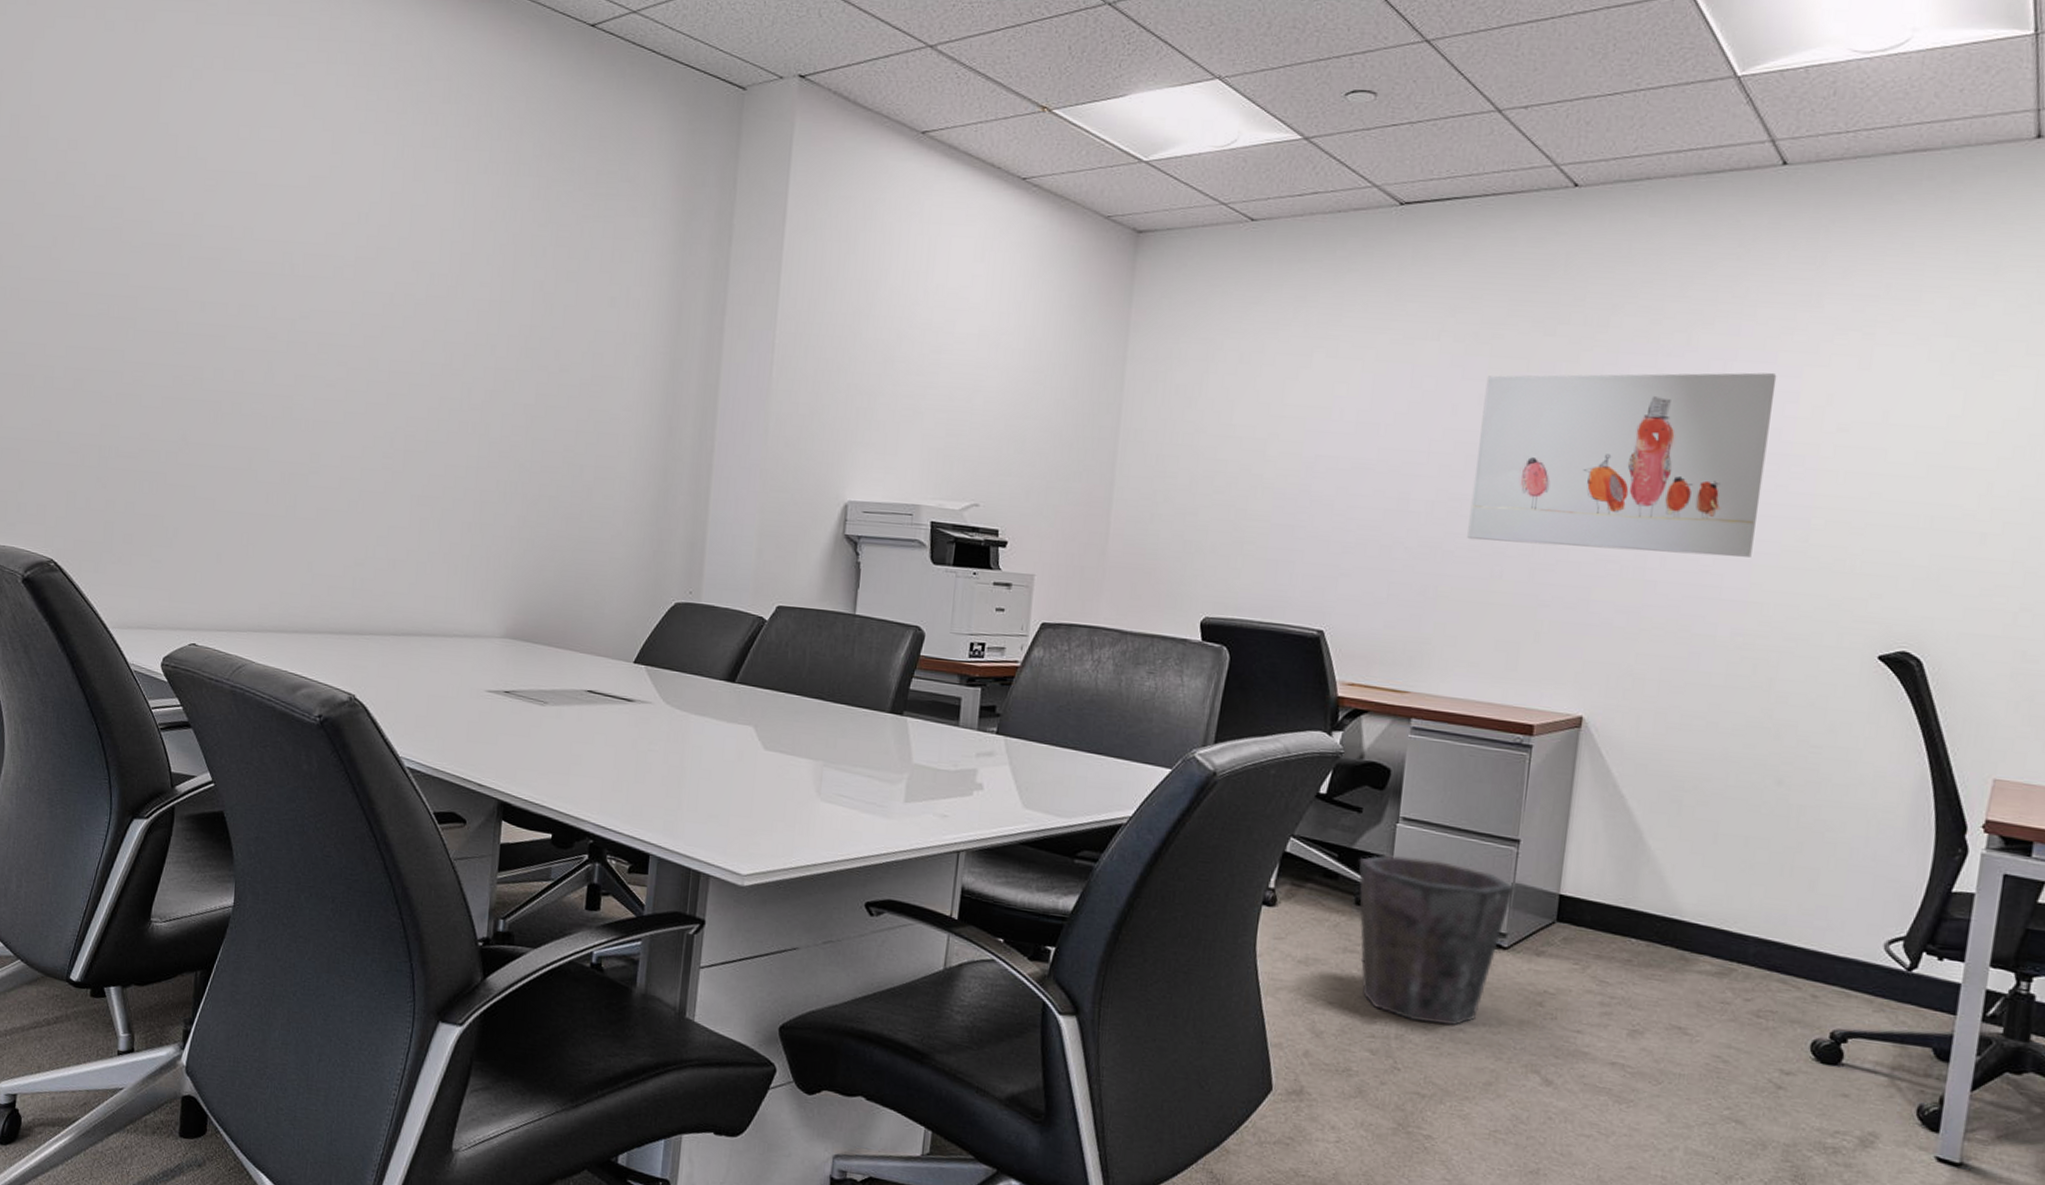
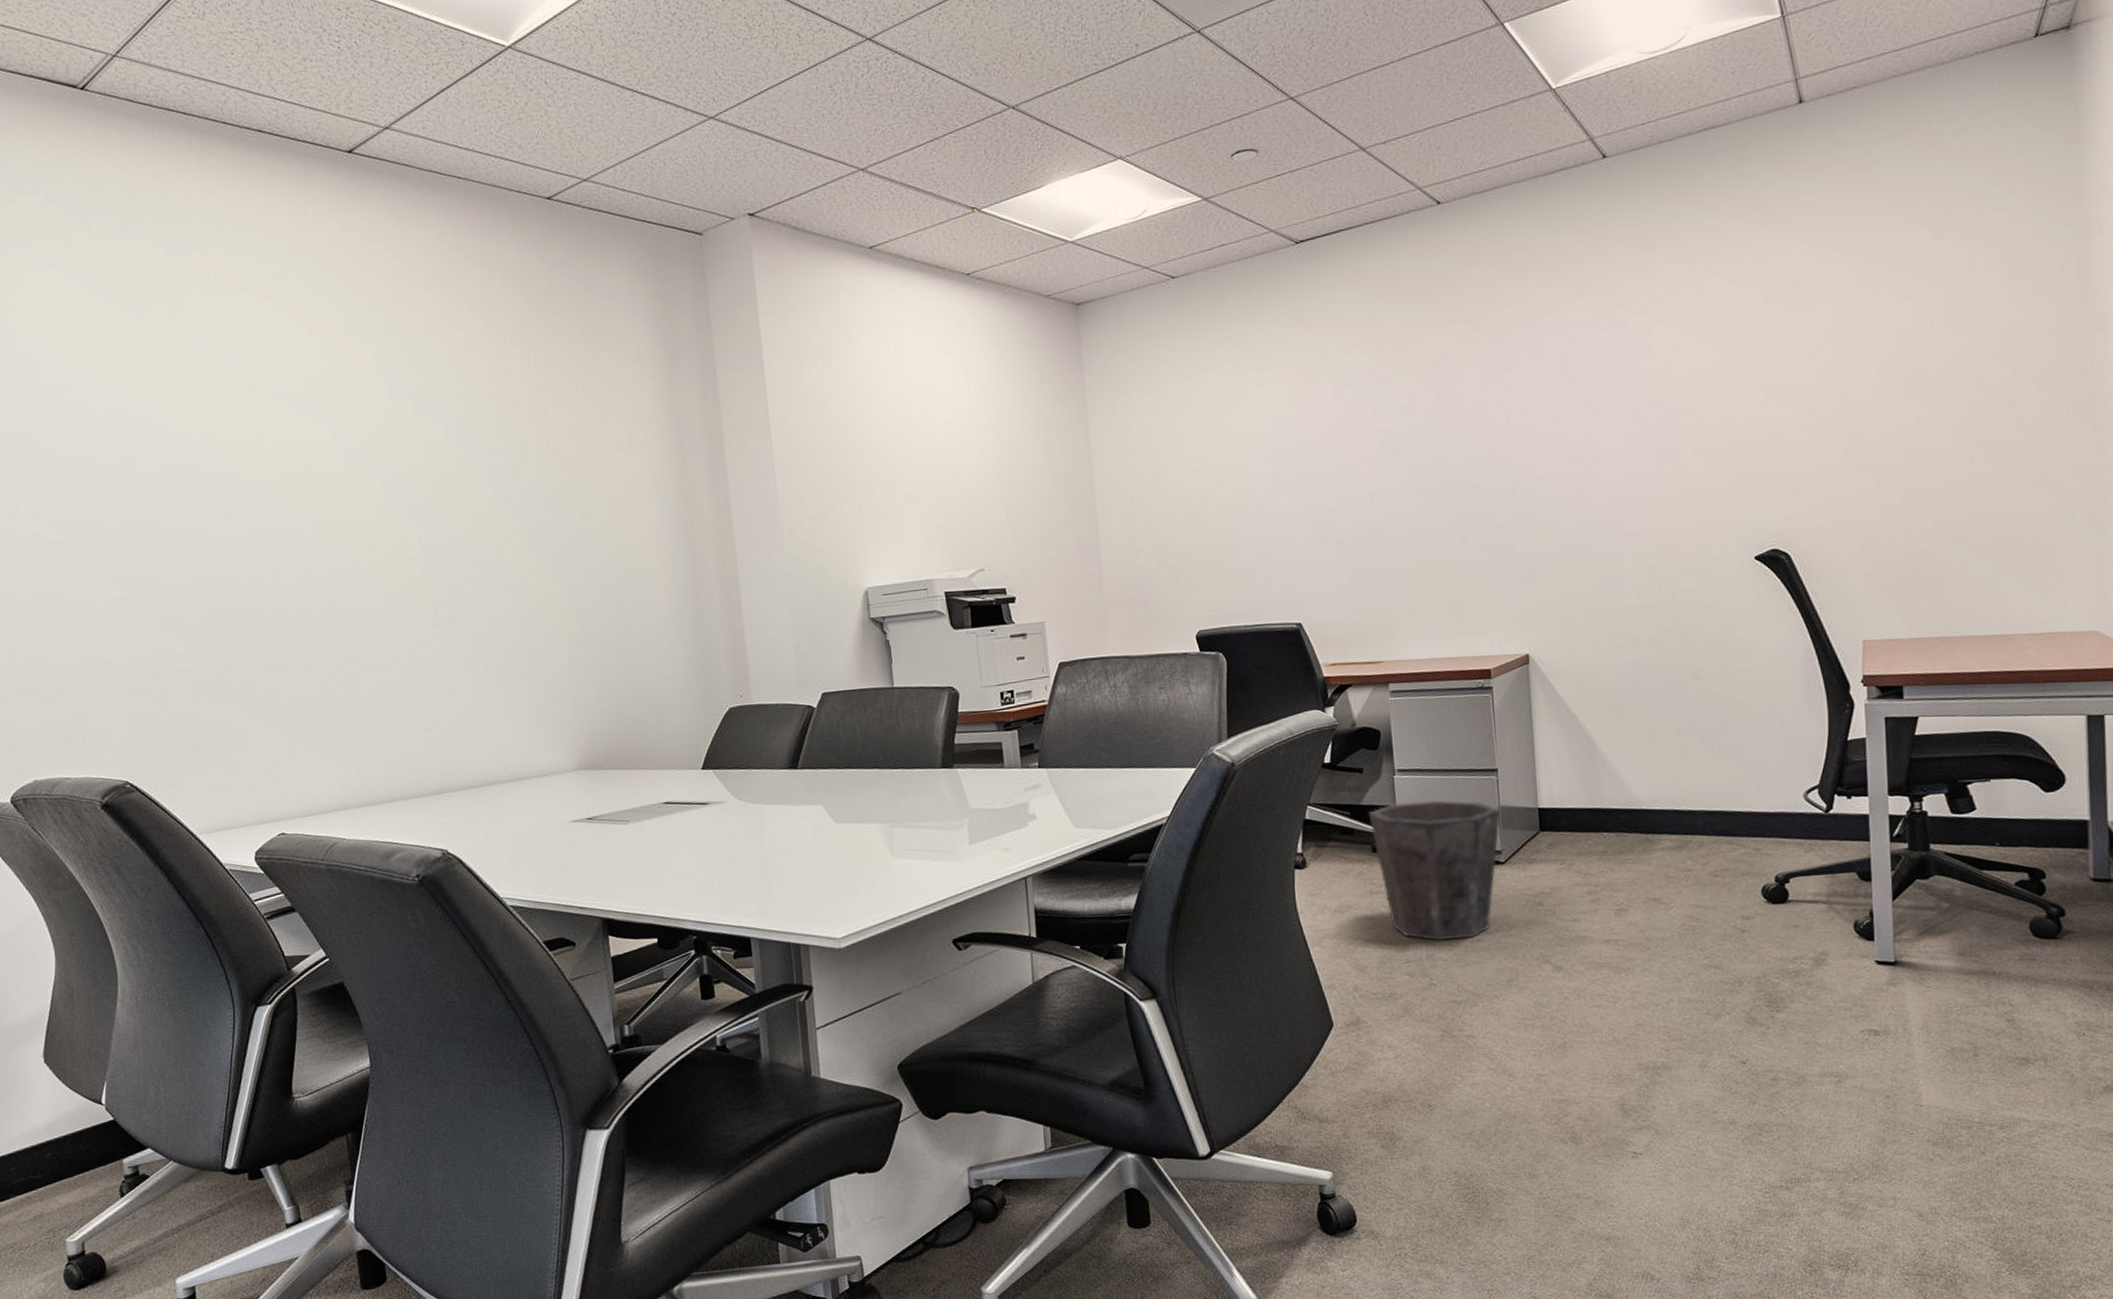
wall art: present [1467,372,1777,557] -> none [1396,336,1639,522]

